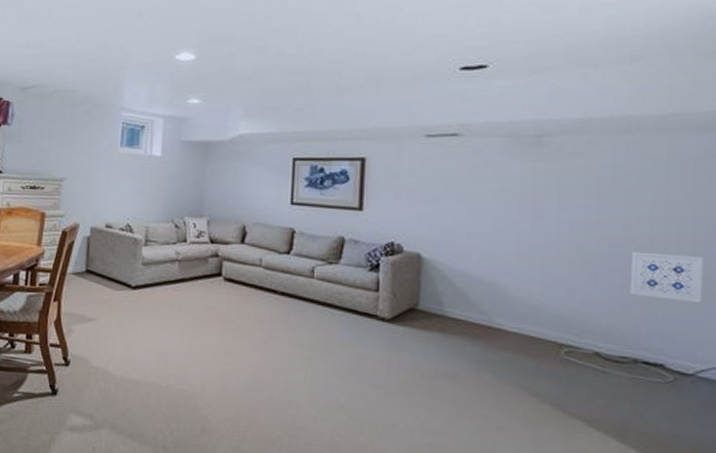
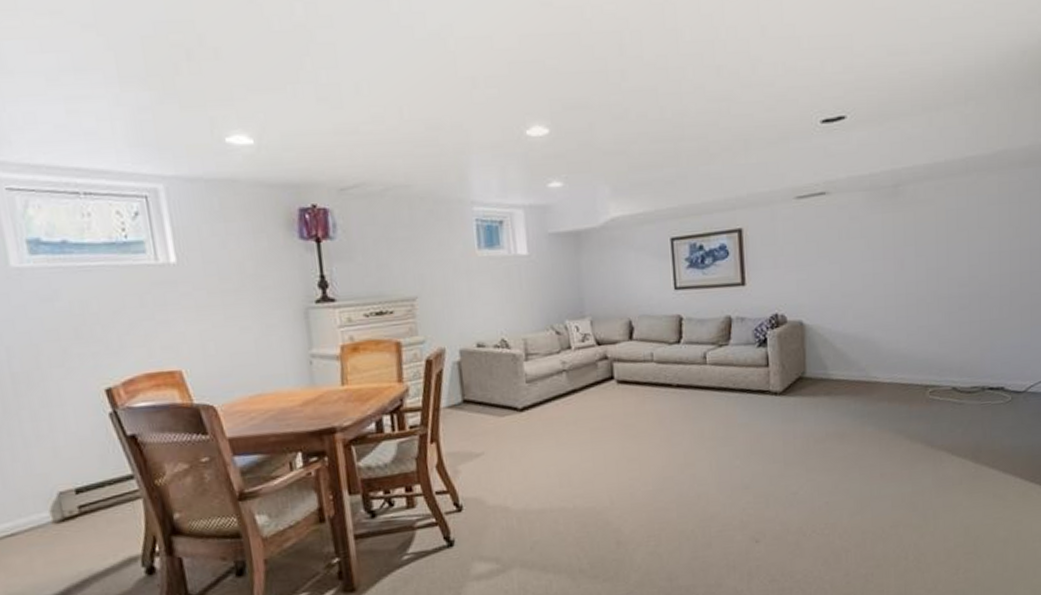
wall art: present [629,251,704,303] -> none [975,285,1029,329]

